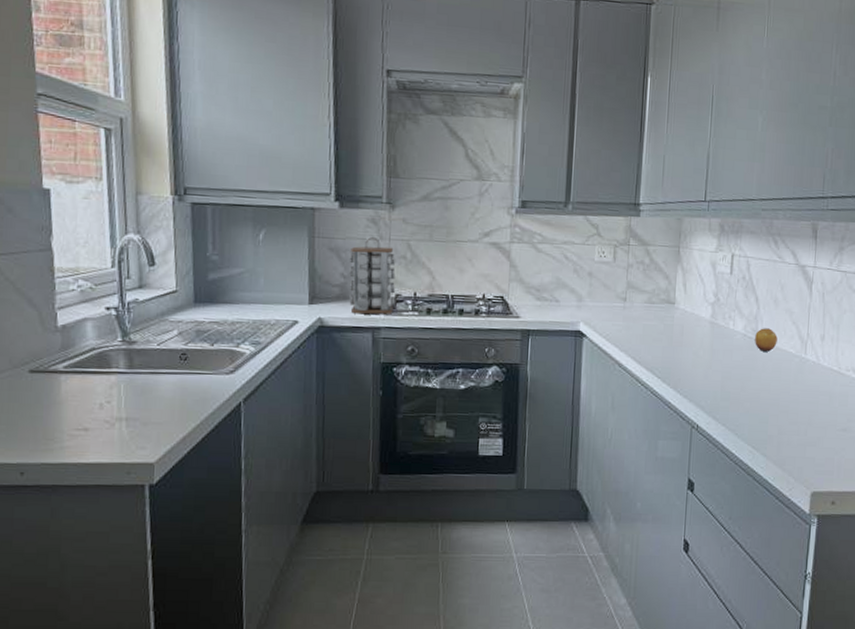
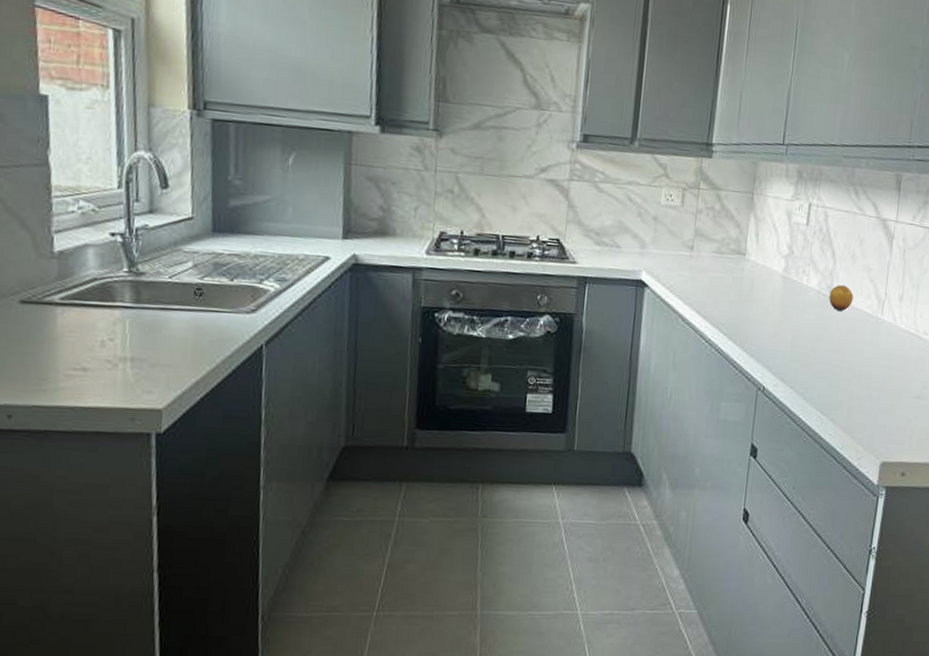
spice rack: present [349,236,396,315] -> none [388,166,441,254]

